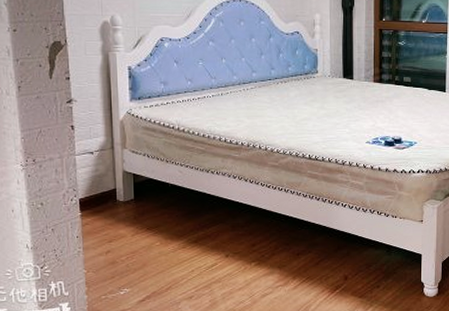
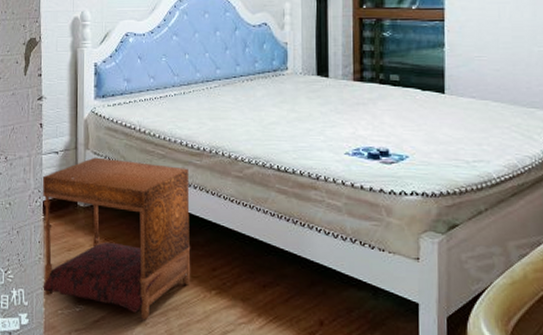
canopy bed: none [77,155,232,294] -> present [41,157,191,321]

